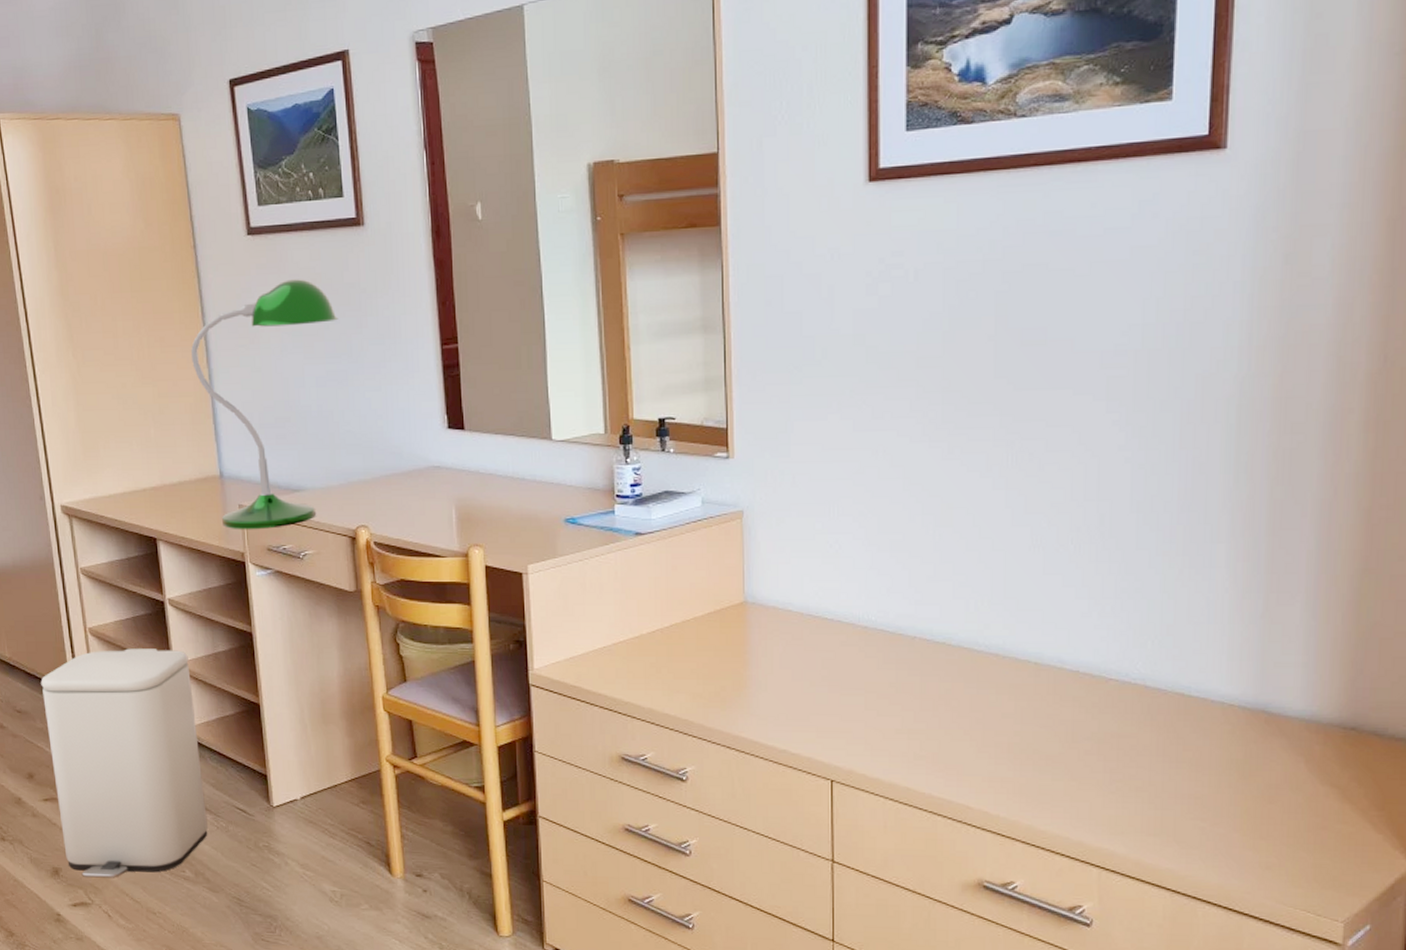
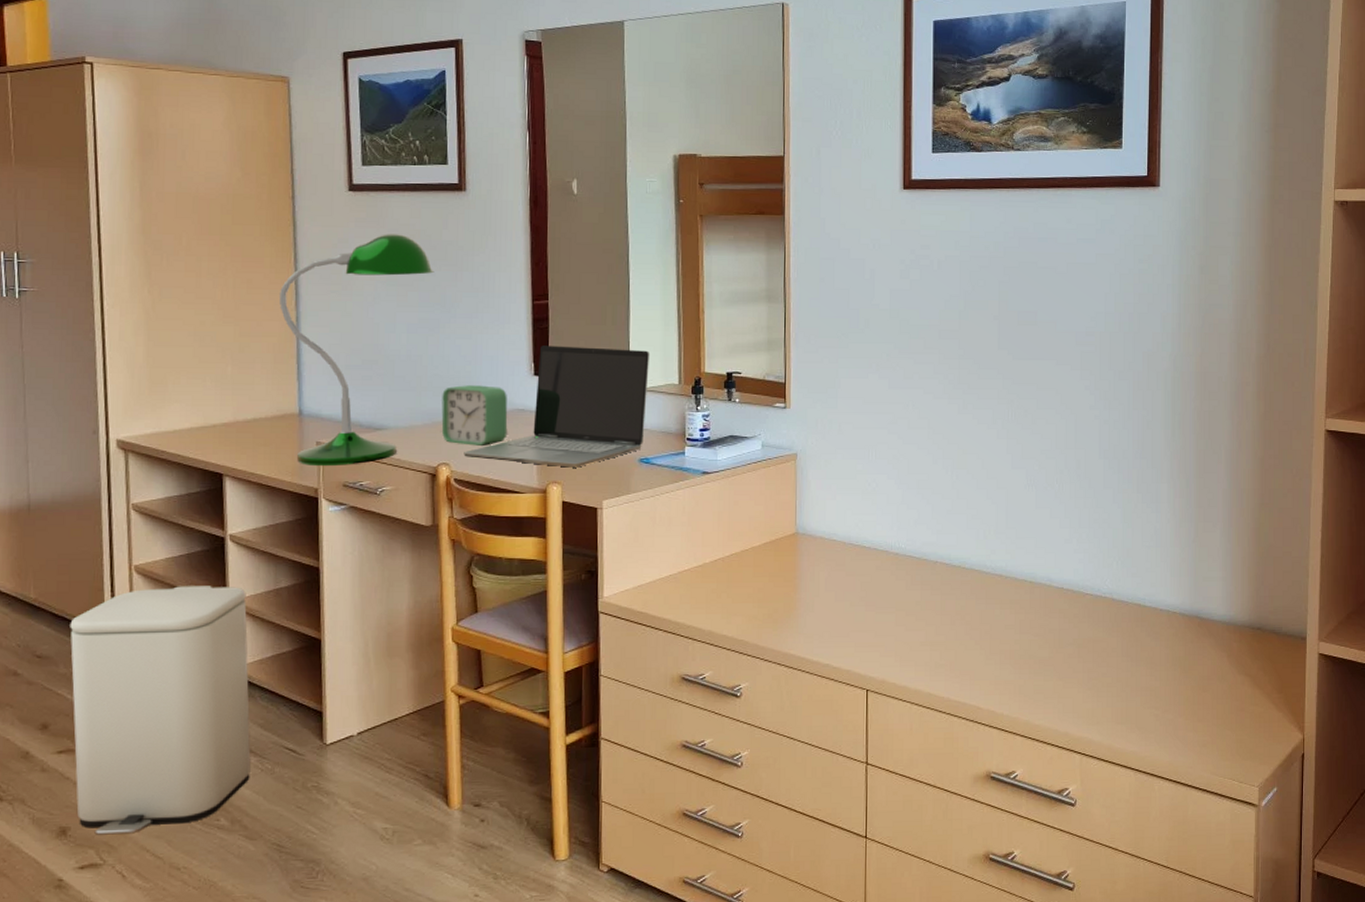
alarm clock: none [356,441,424,508] -> present [441,385,508,447]
laptop: none [381,394,572,529] -> present [464,345,651,468]

